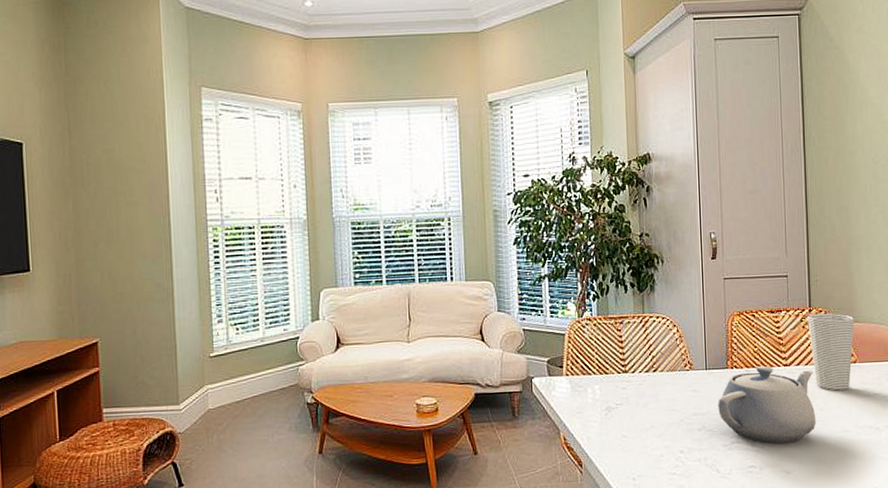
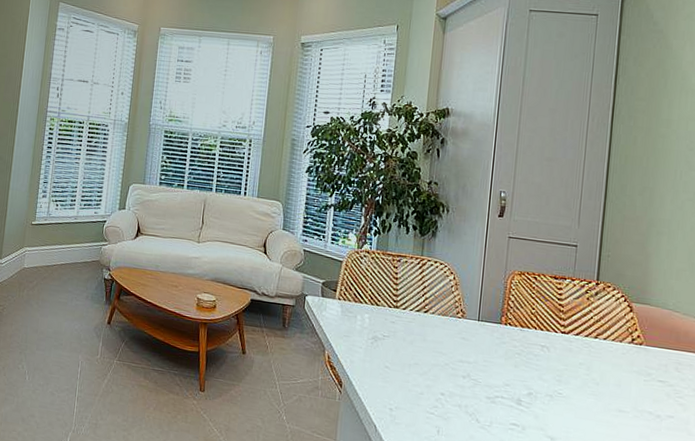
teapot: present [718,365,816,444] -> none [486,327,593,411]
cup: present [808,313,855,391] -> none [593,287,646,370]

